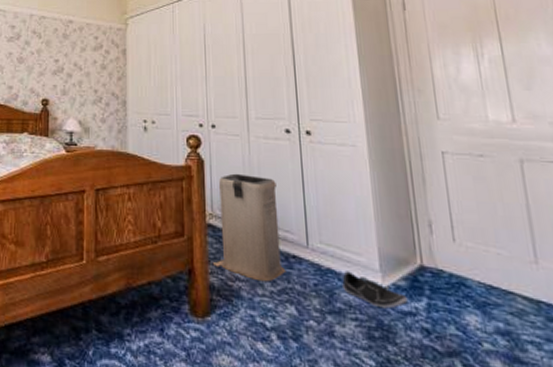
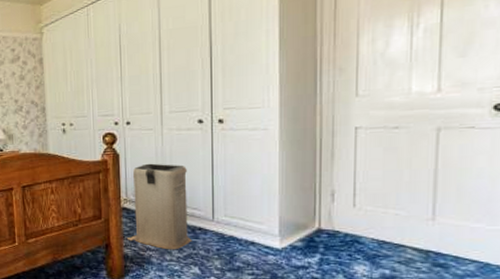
shoe: present [342,271,408,309] -> none [243,237,302,265]

